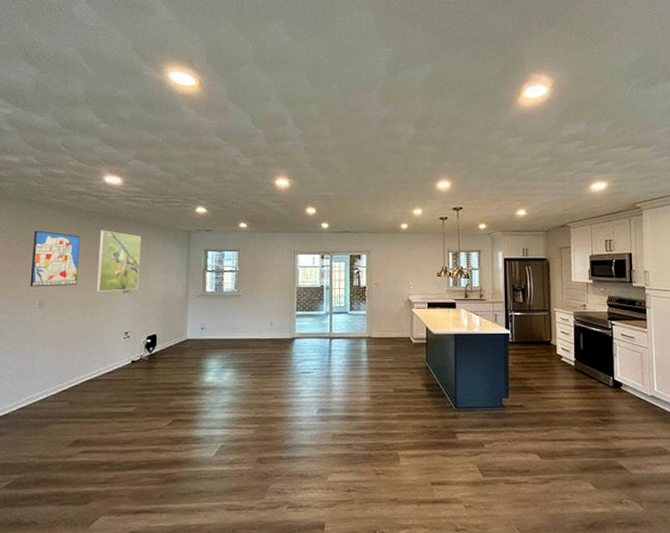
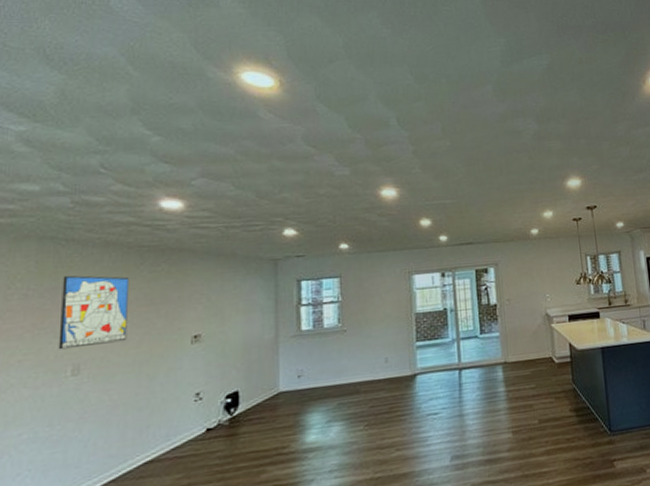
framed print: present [96,230,141,292] -> none [153,267,213,346]

